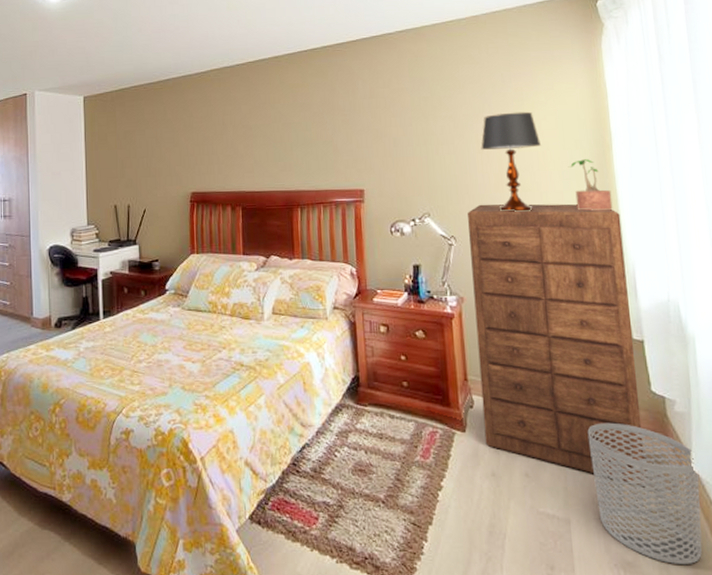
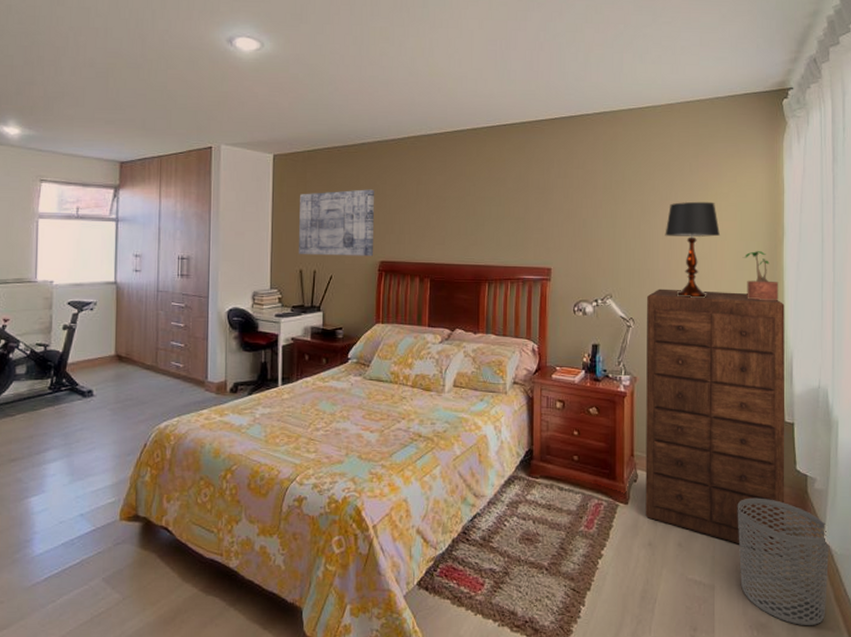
wall art: none [111,123,184,191] -> present [299,189,375,256]

